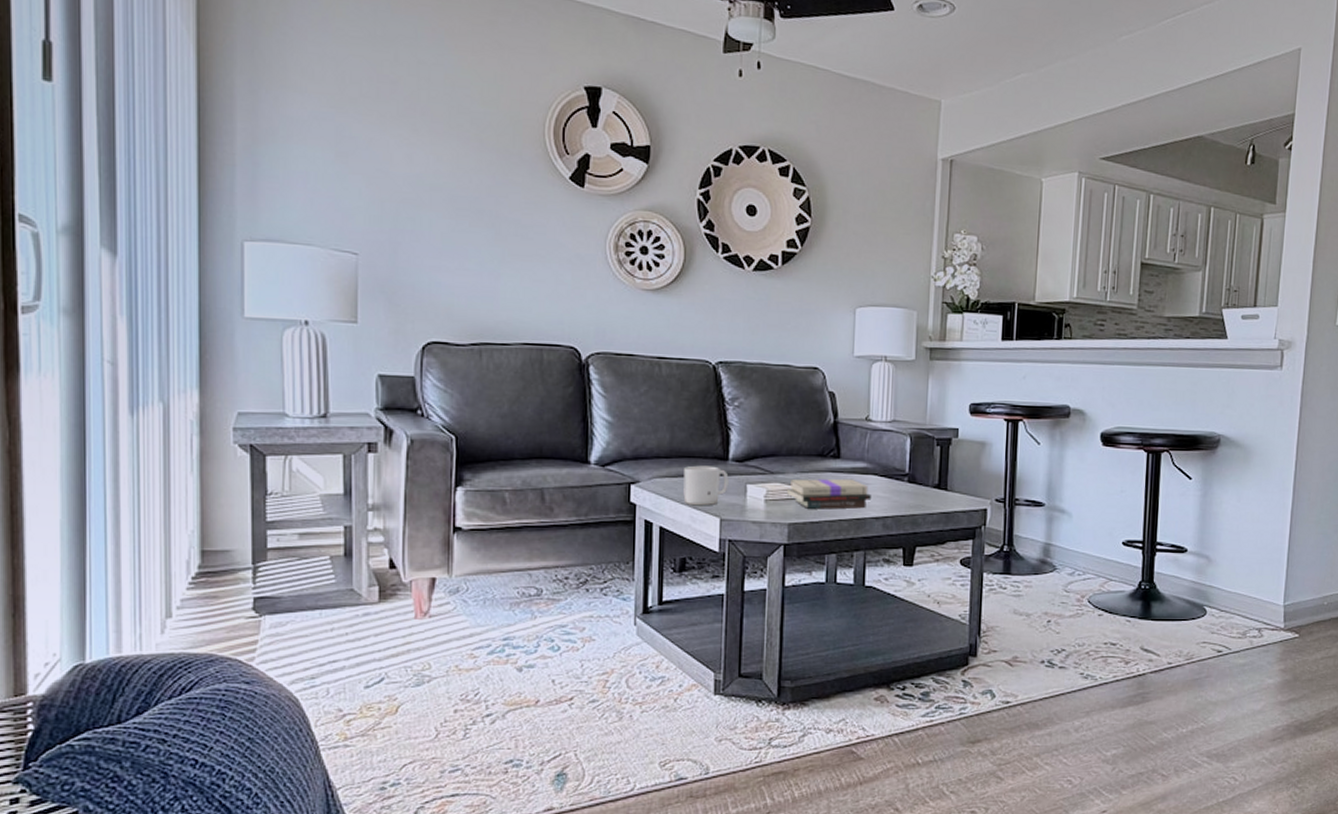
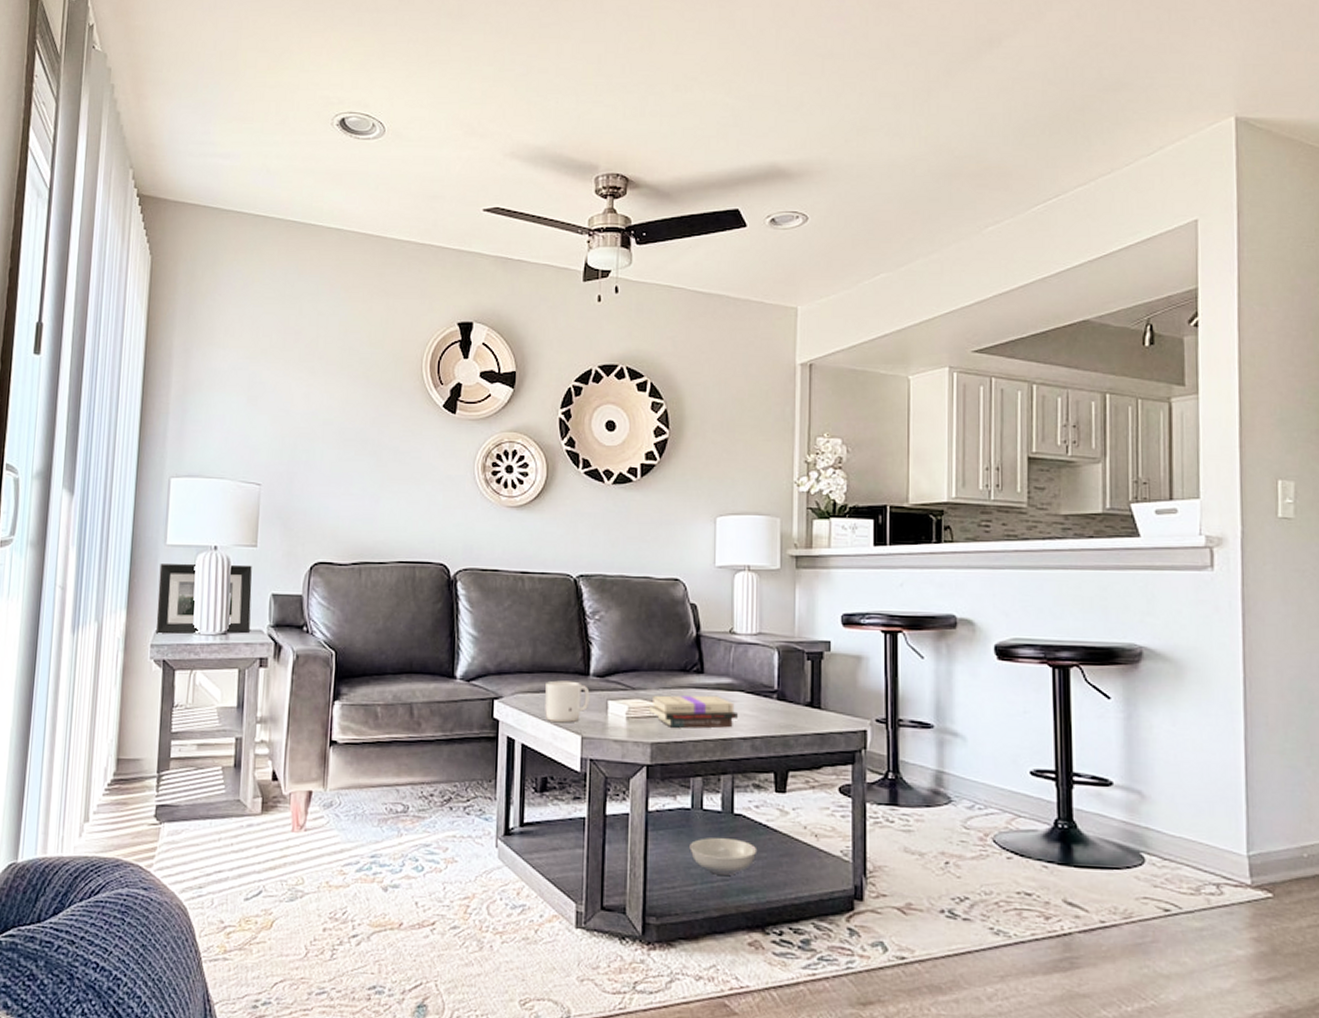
picture frame: none [238,339,354,417] -> present [156,564,252,635]
bowl: none [823,607,886,642] -> present [689,837,758,877]

